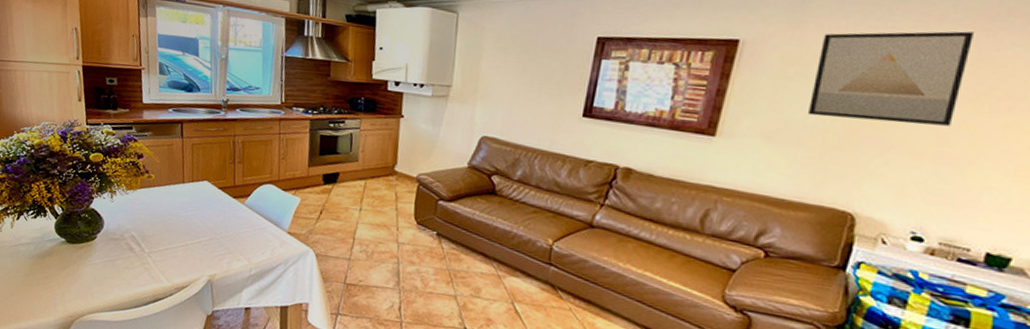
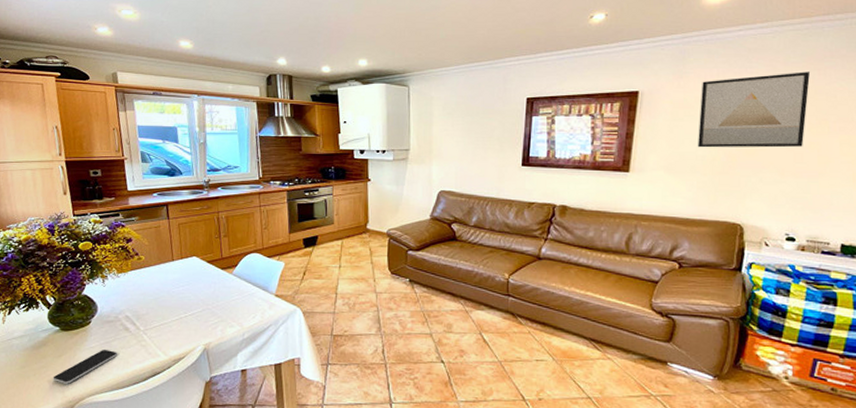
smartphone: none [55,267,120,298] -> present [52,349,117,384]

